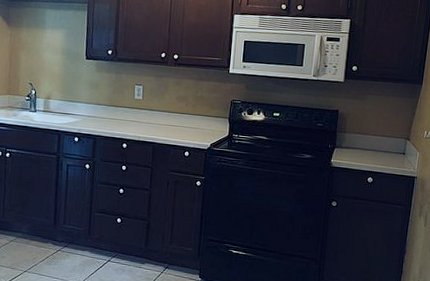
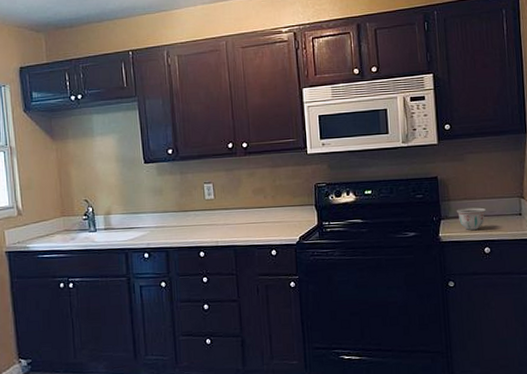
bowl: none [349,141,375,161] -> present [456,207,486,230]

